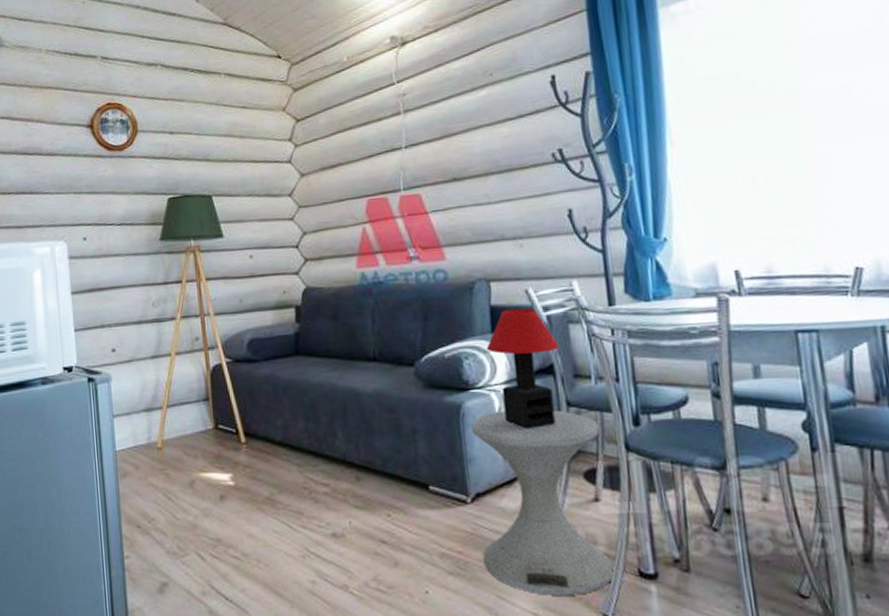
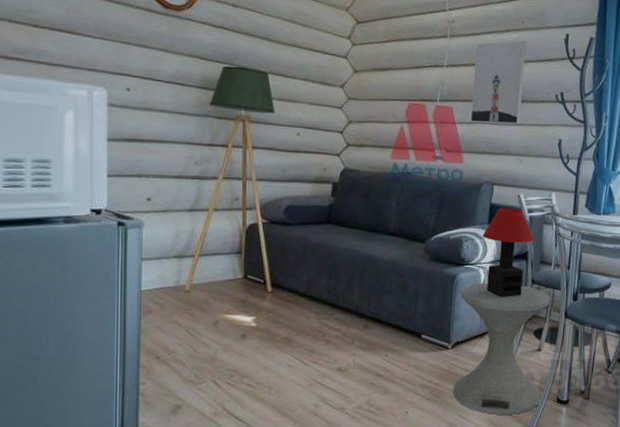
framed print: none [437,96,510,208] -> present [470,40,527,124]

